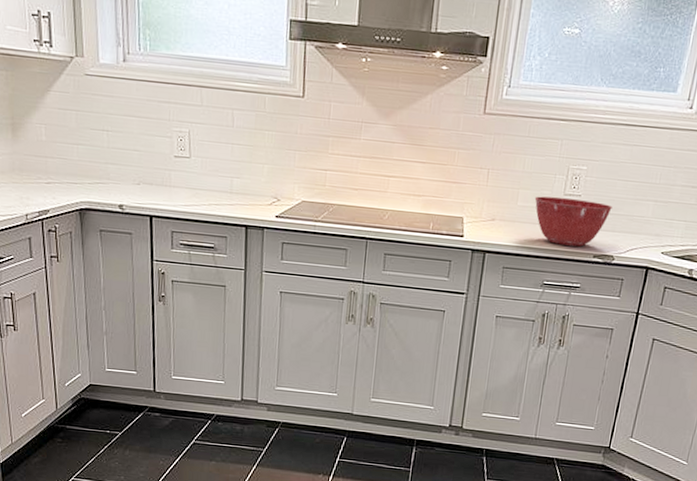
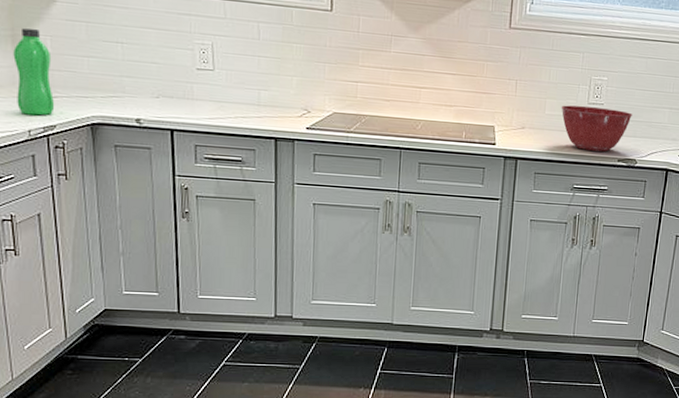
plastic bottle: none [13,117,49,201] -> present [13,28,55,116]

